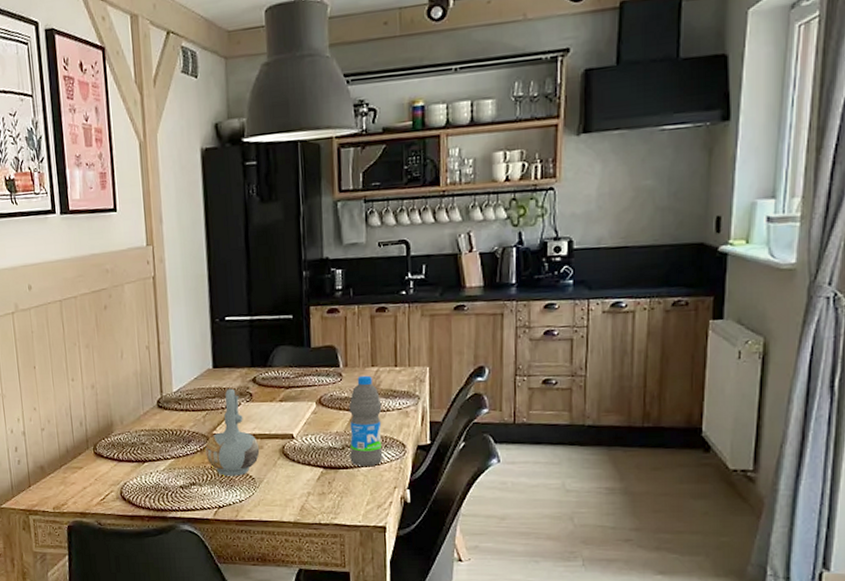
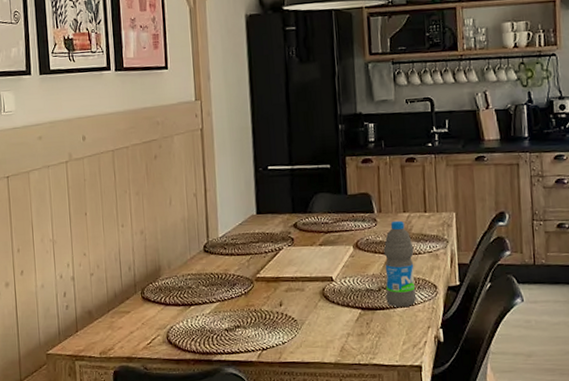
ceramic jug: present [205,388,260,476] -> none [249,233,302,319]

